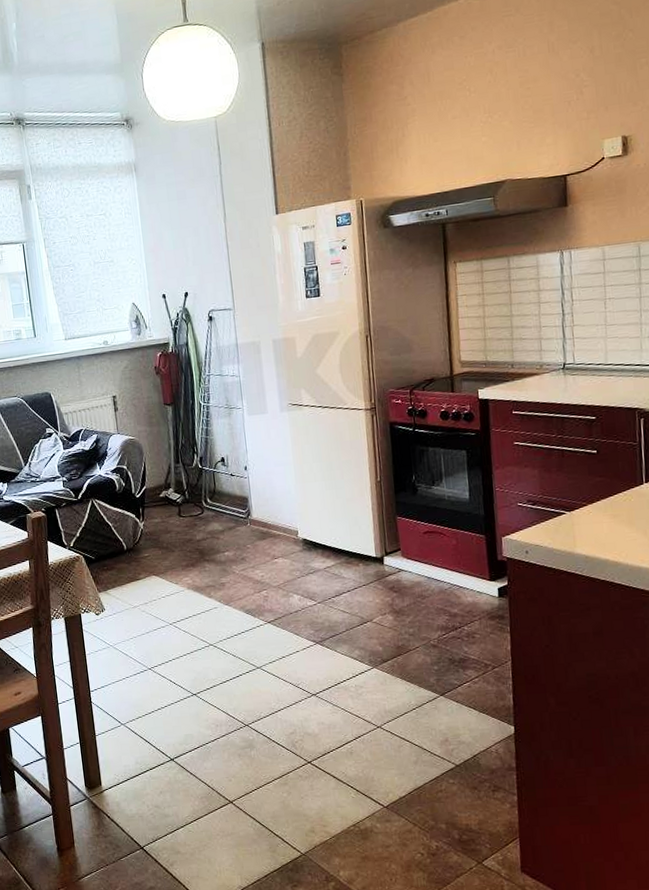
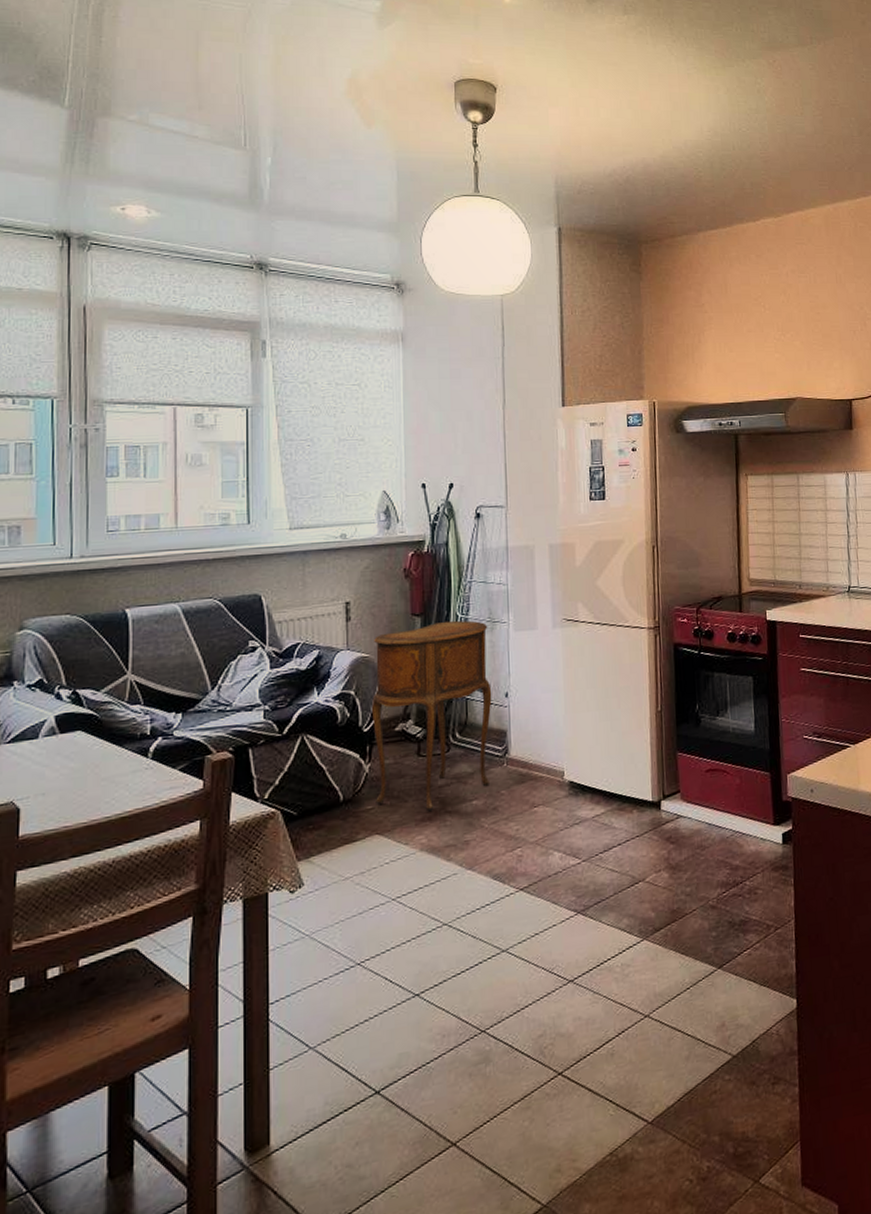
side table: none [137,407,238,560] -> present [372,620,492,812]

